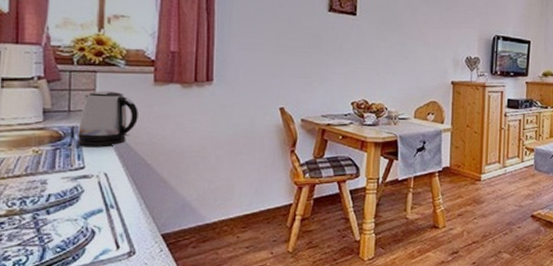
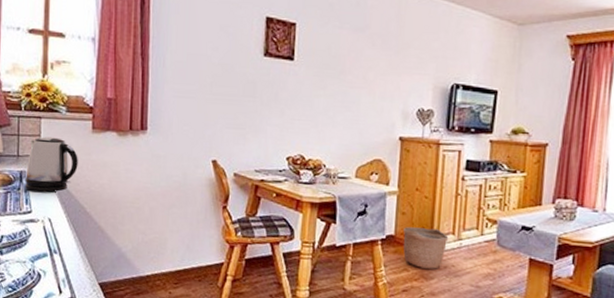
basket: none [457,159,495,194] -> present [403,227,449,269]

